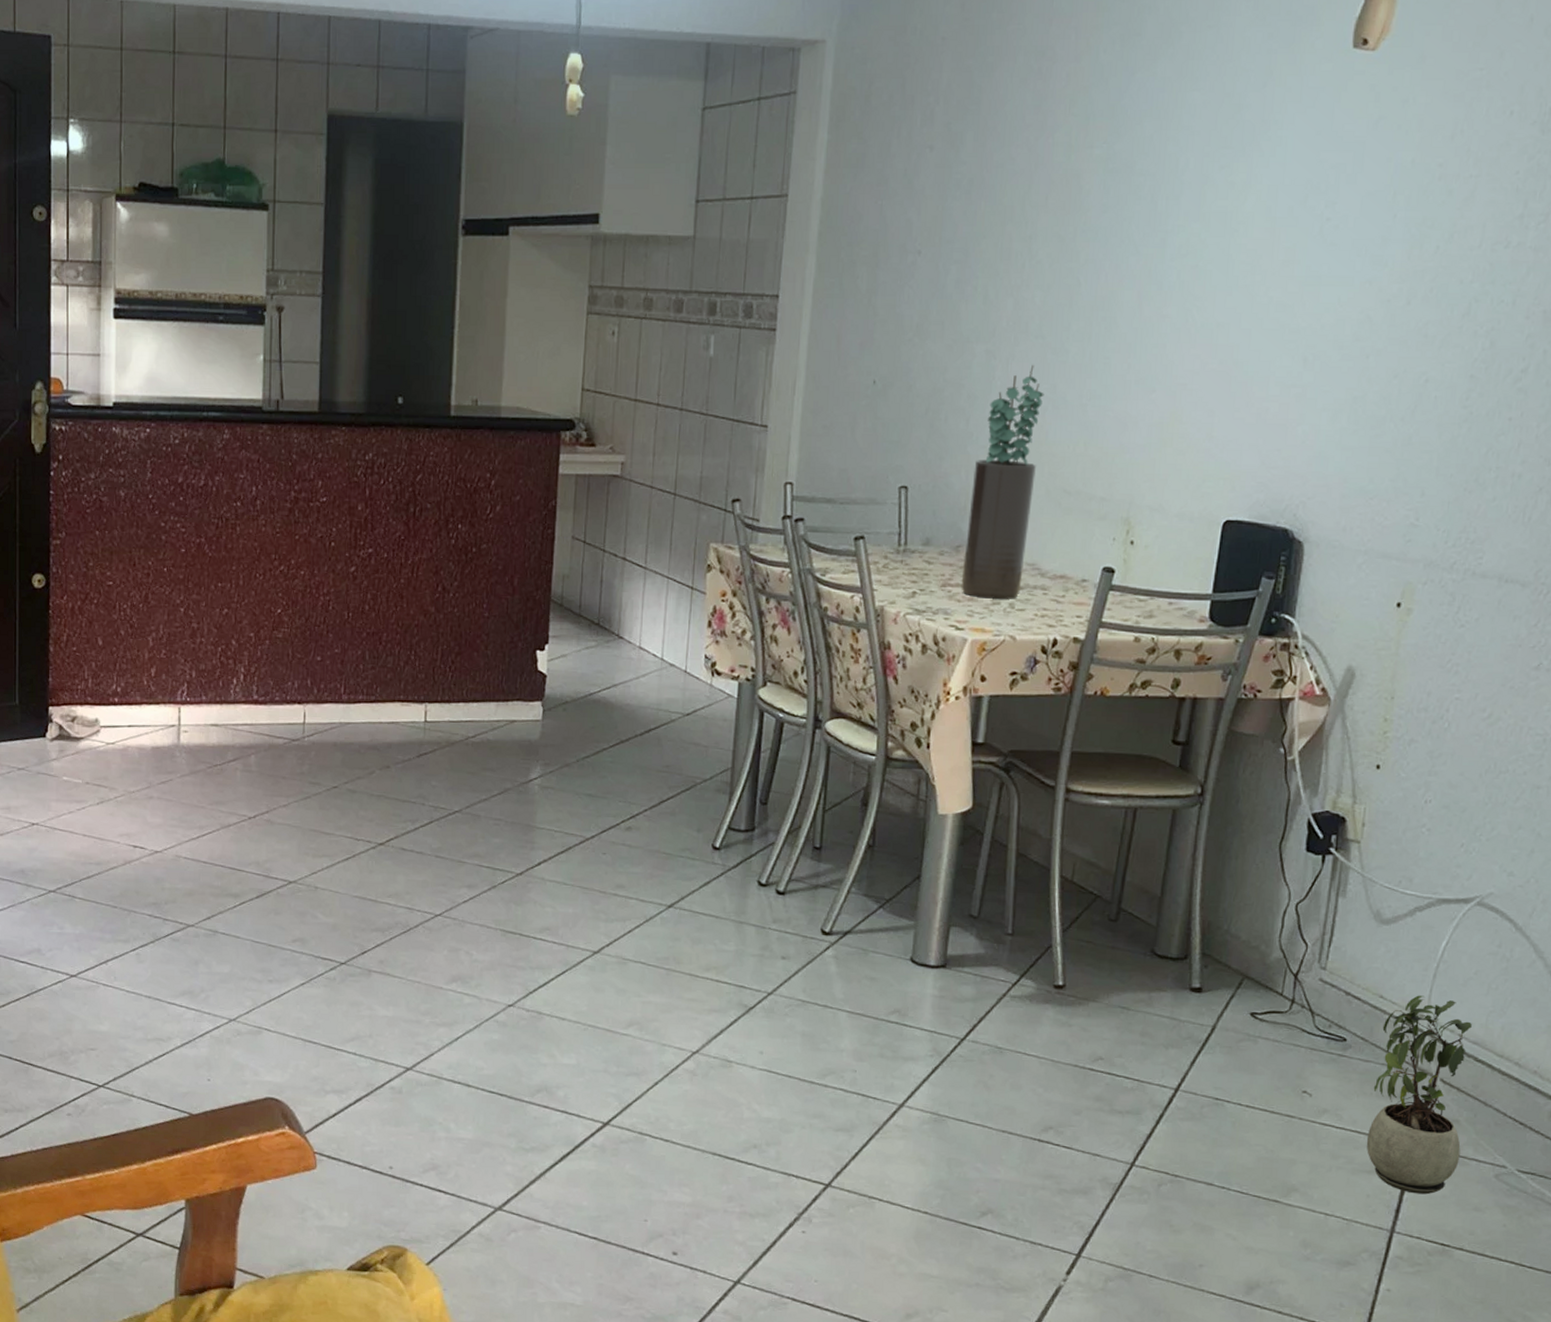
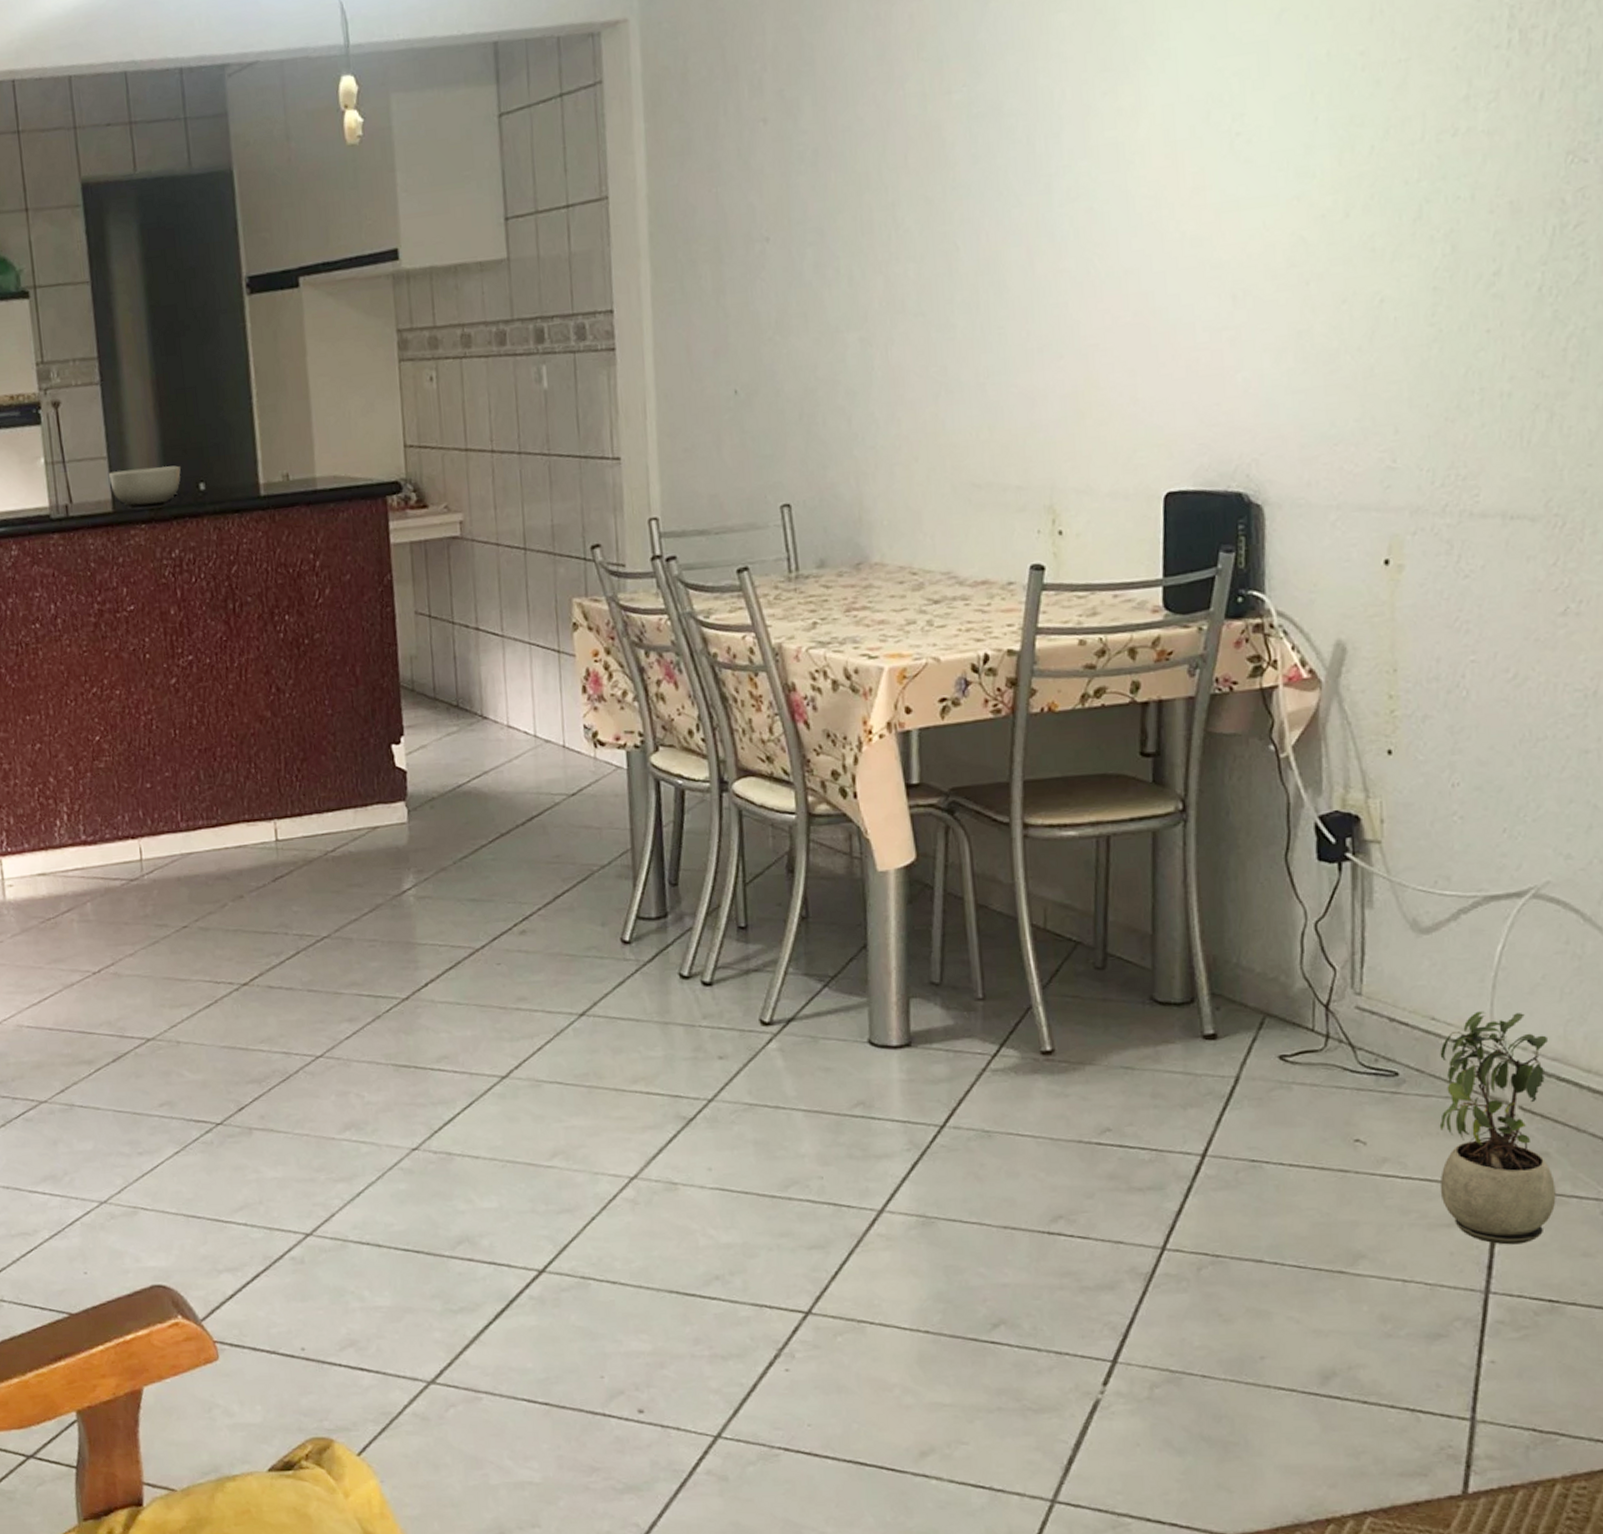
bowl: none [319,376,383,413] -> present [109,465,181,510]
vase: present [961,365,1044,599] -> none [864,347,938,619]

